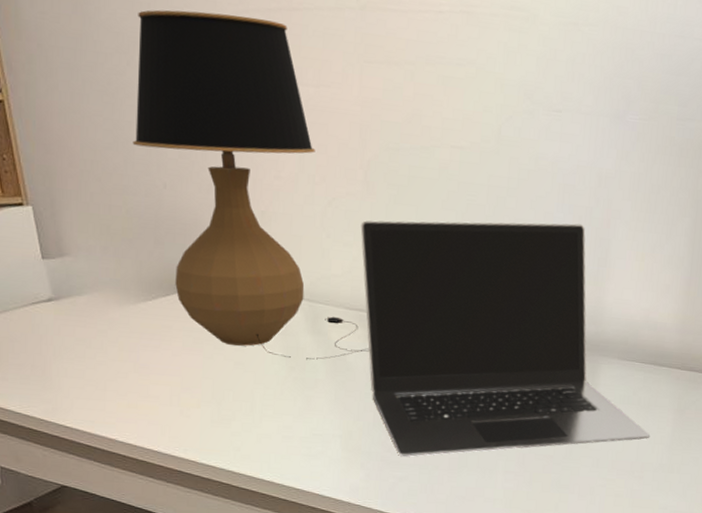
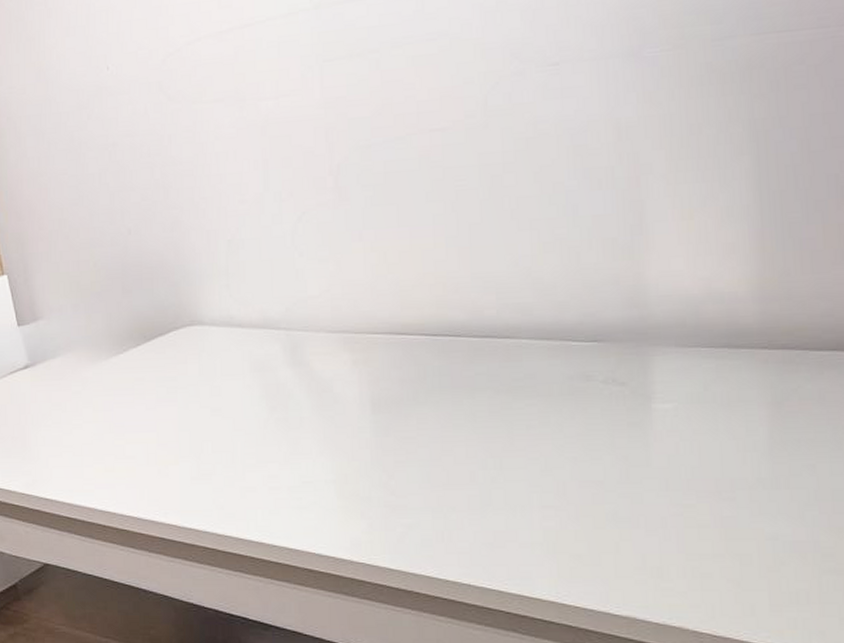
table lamp: present [132,9,370,360] -> none [95,42,359,396]
laptop: present [360,220,651,457] -> none [335,189,738,499]

